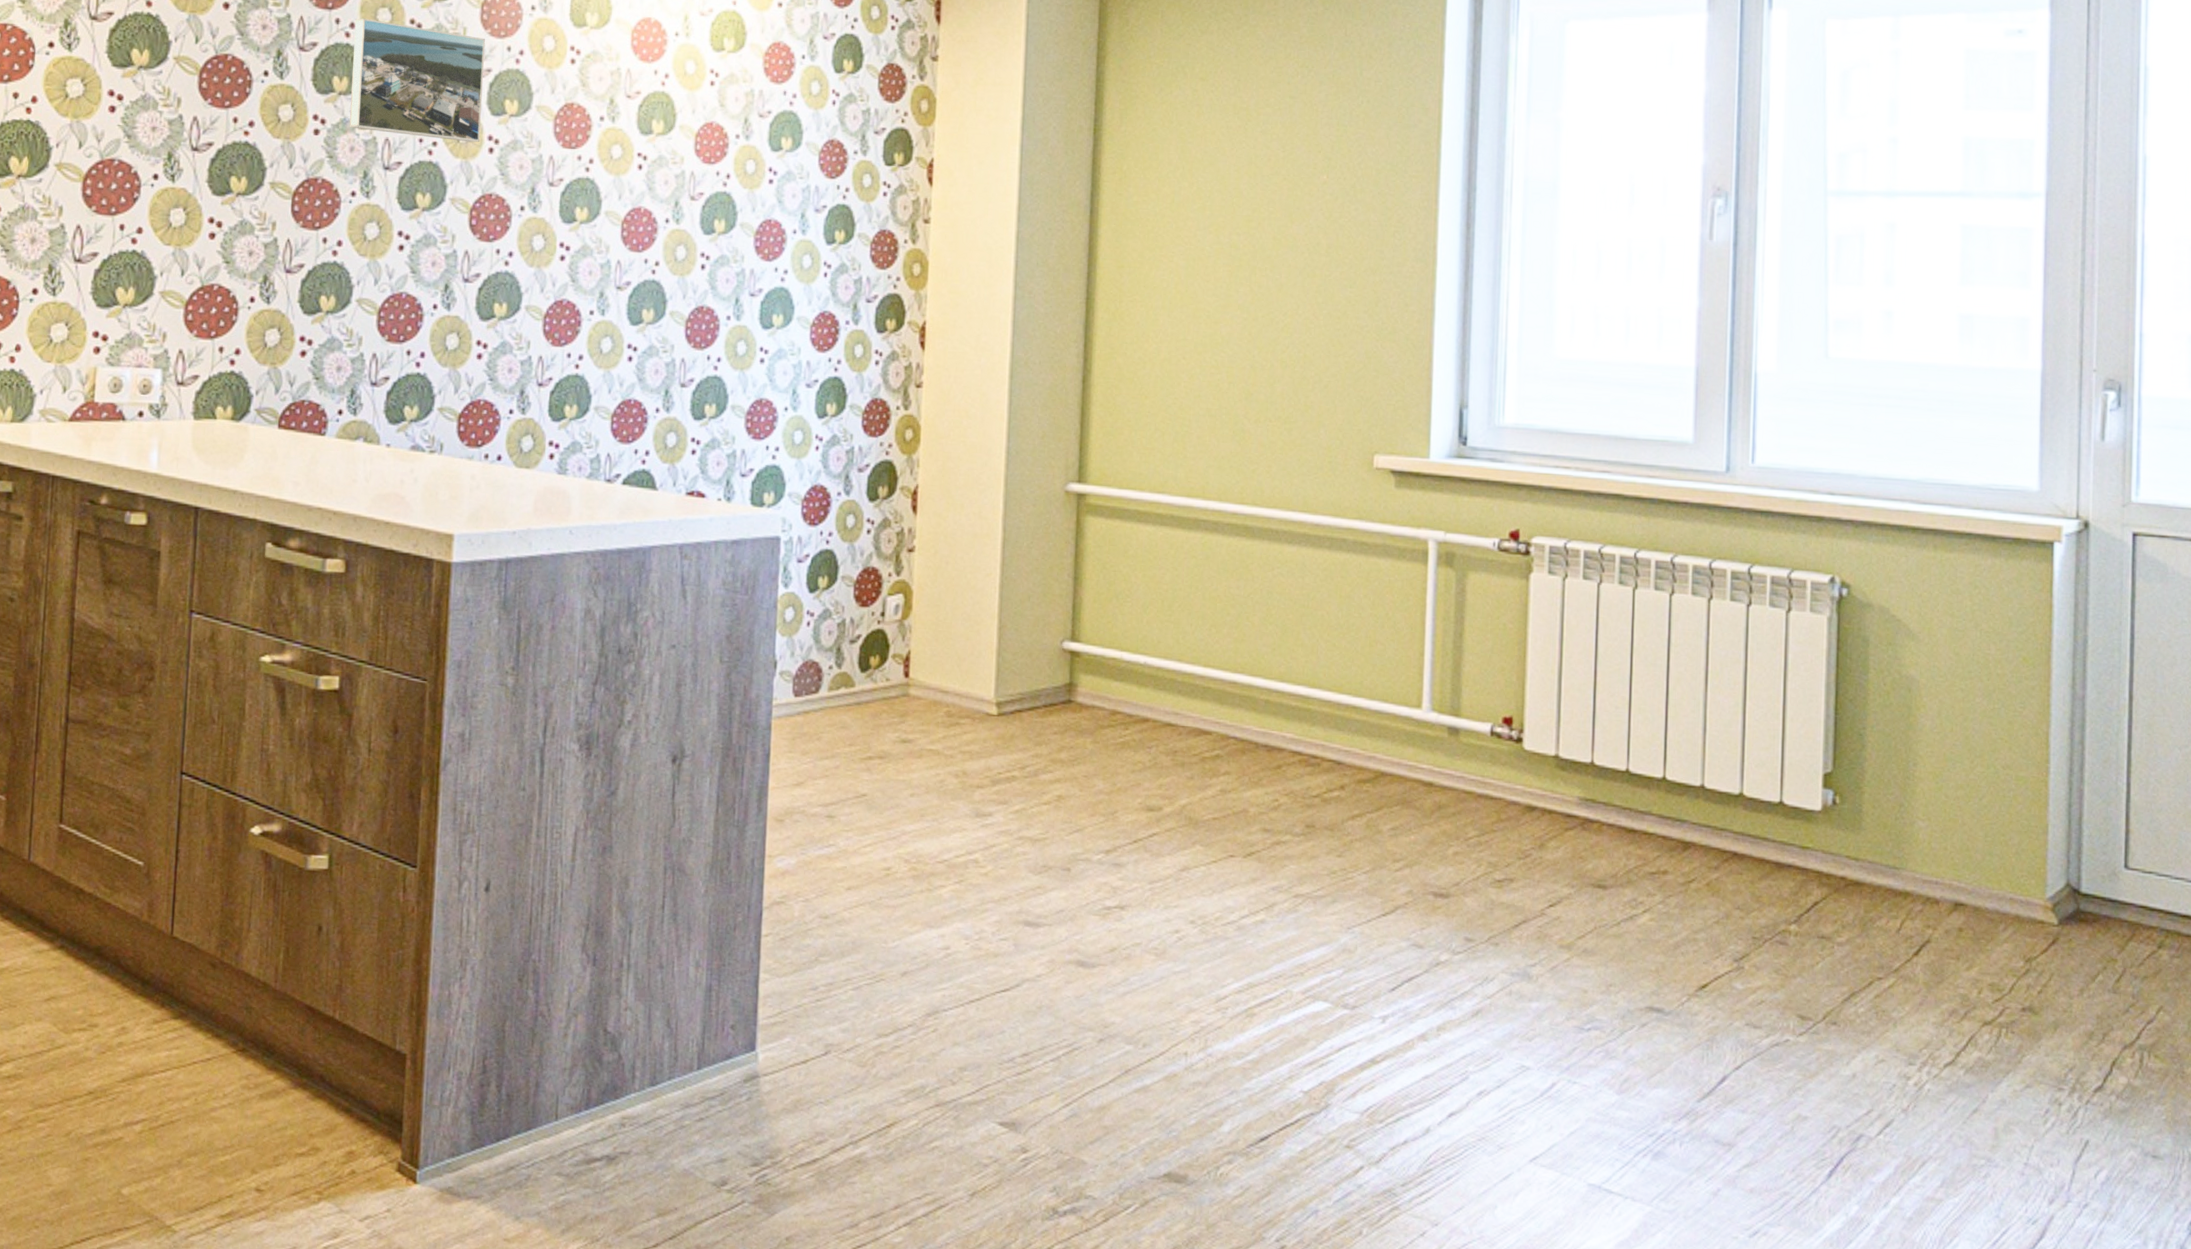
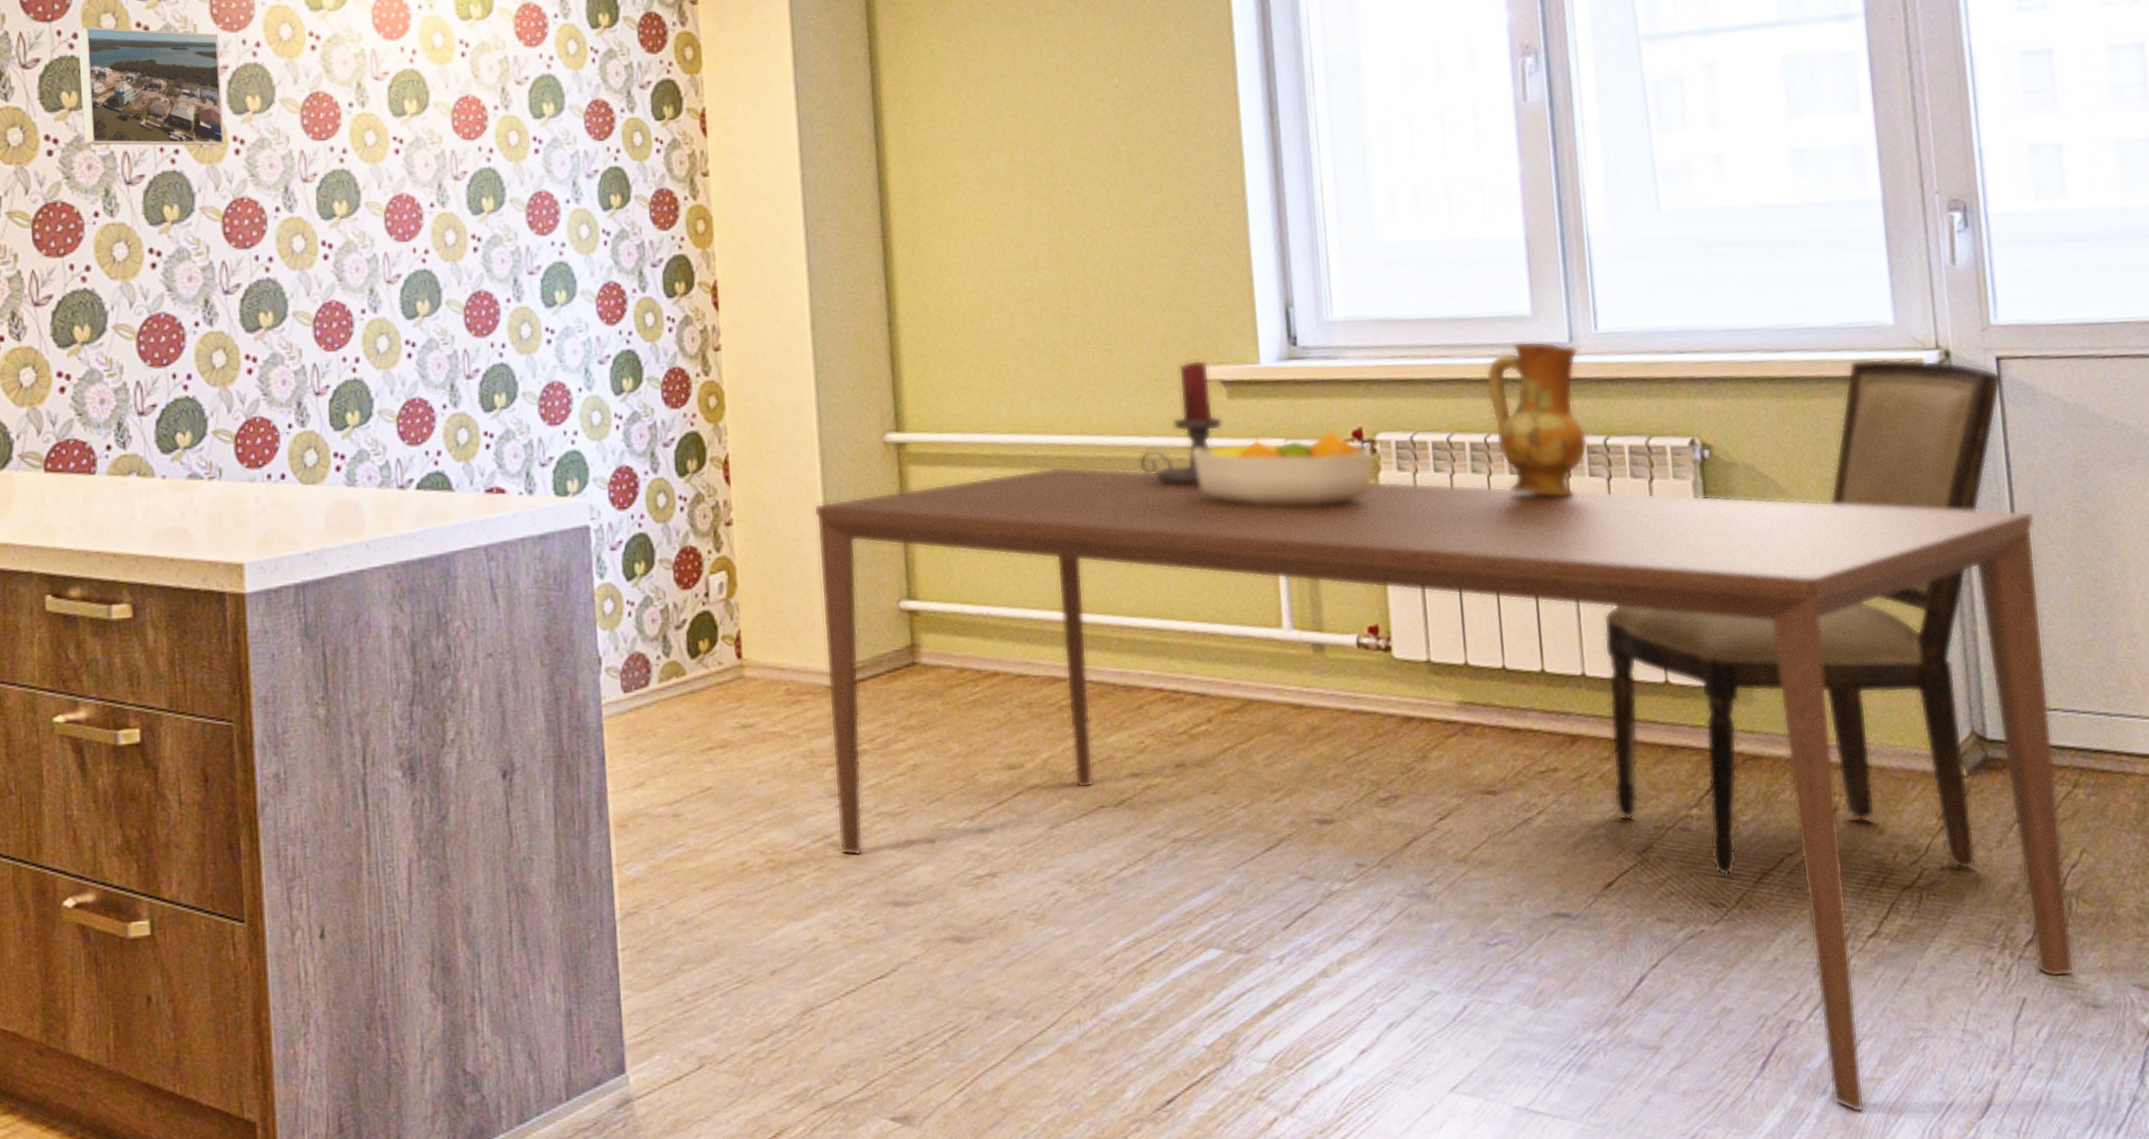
dining table: none [980,532,2151,1228] -> present [813,466,2075,1112]
candle holder: none [1303,447,1388,566] -> present [1138,359,1223,486]
fruit bowl: none [1356,527,1527,600] -> present [1193,428,1374,507]
ceramic jug: none [1642,466,1734,617] -> present [1485,341,1589,496]
dining chair: none [1718,520,2137,1013] -> present [1603,358,2003,877]

